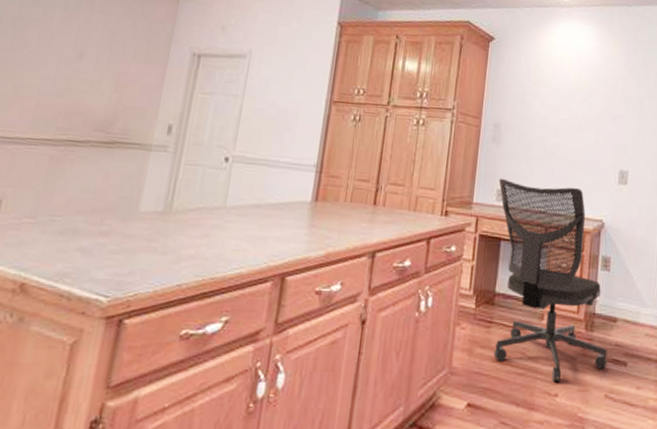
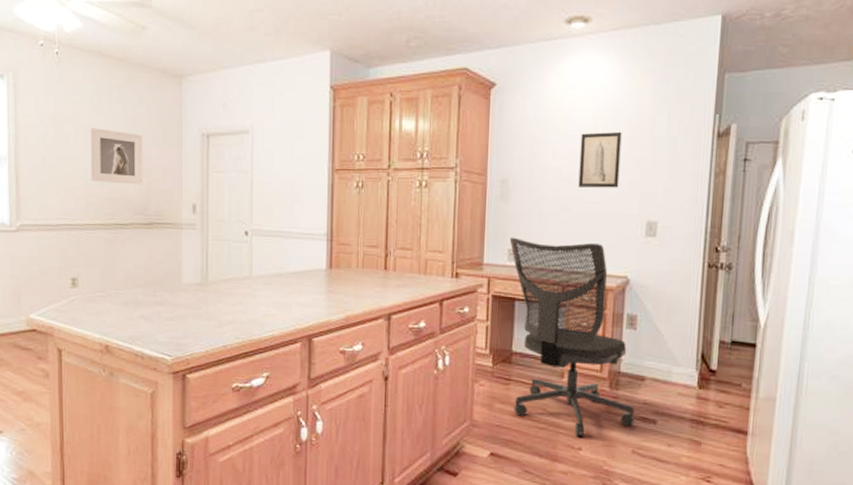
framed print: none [46,34,122,100] -> present [90,128,143,185]
wall art: none [562,88,600,139] -> present [578,131,622,188]

